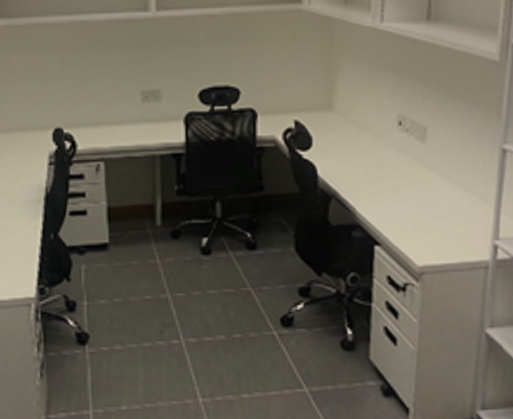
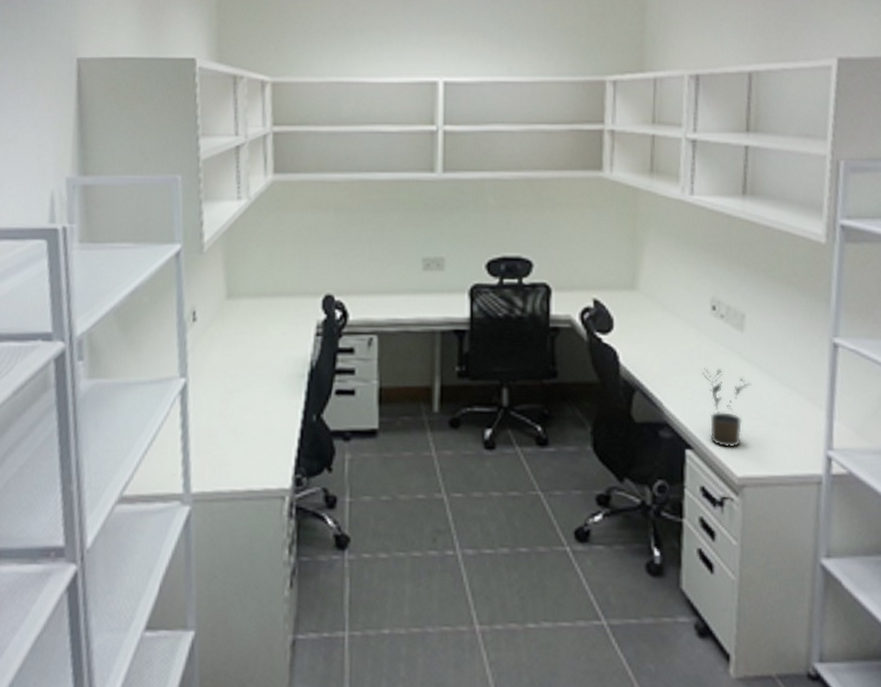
potted plant: none [389,175,432,243] -> present [702,367,752,448]

